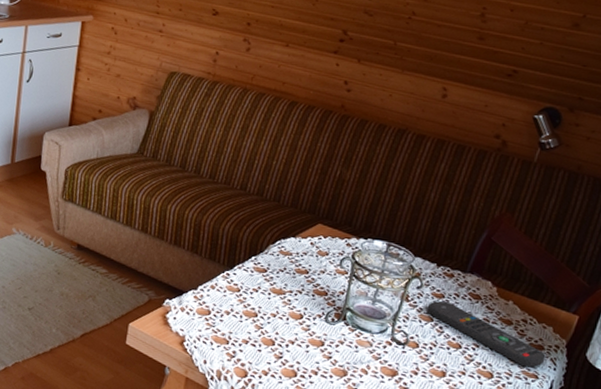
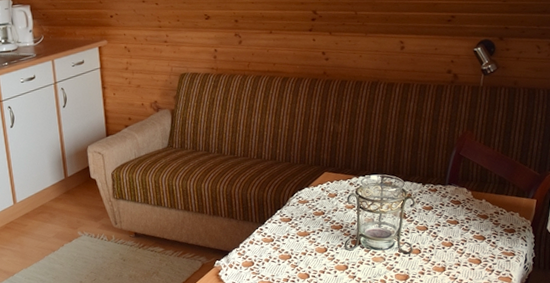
remote control: present [426,300,546,368] -> none [421,211,518,249]

